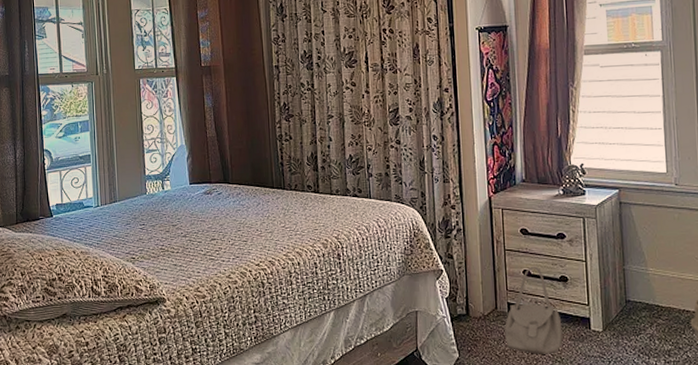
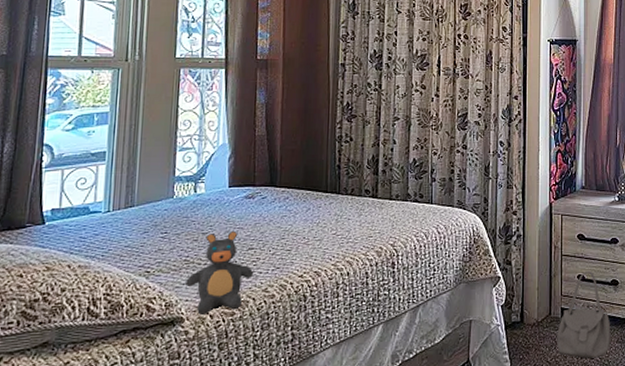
stuffed animal: none [164,224,218,297] -> present [186,231,254,316]

